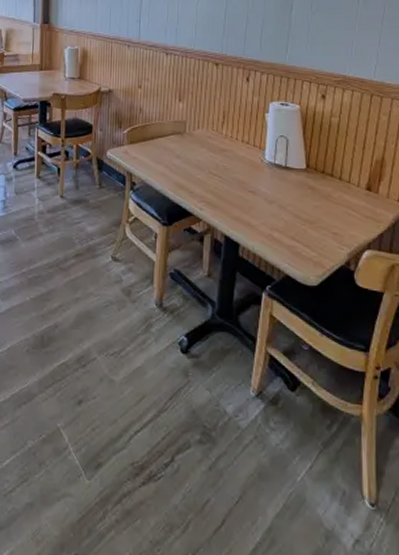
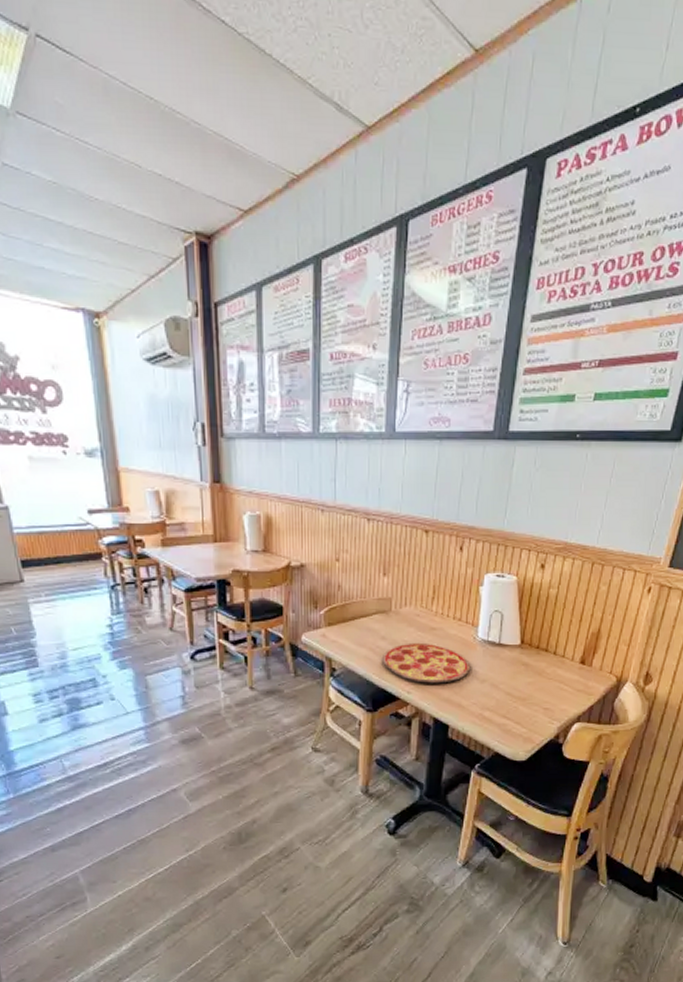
pizza: none [176,162,258,203] -> present [381,642,470,684]

